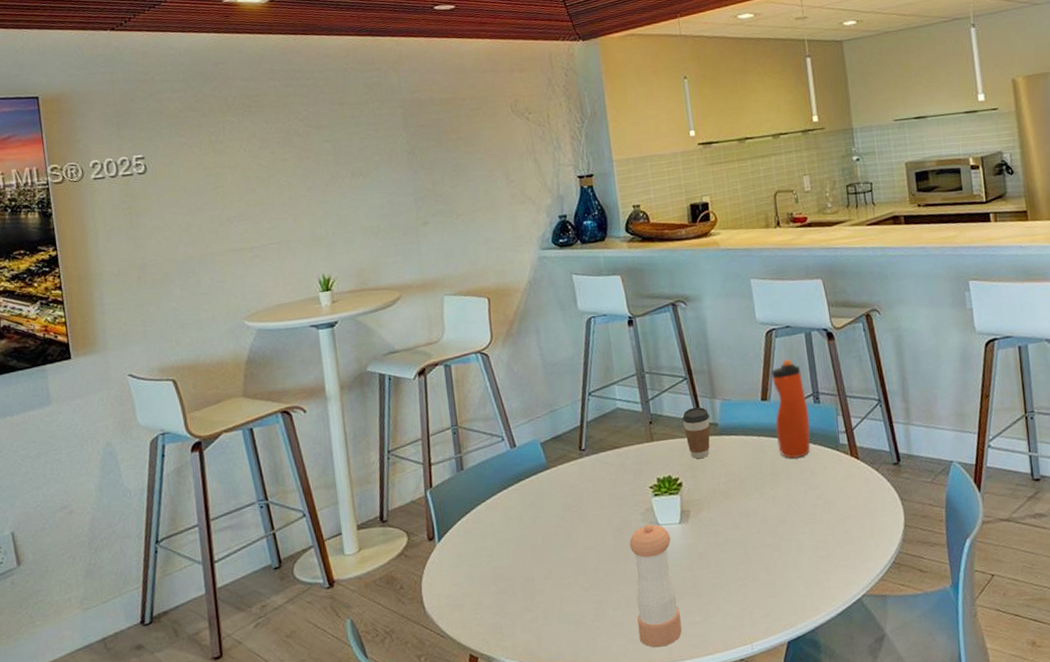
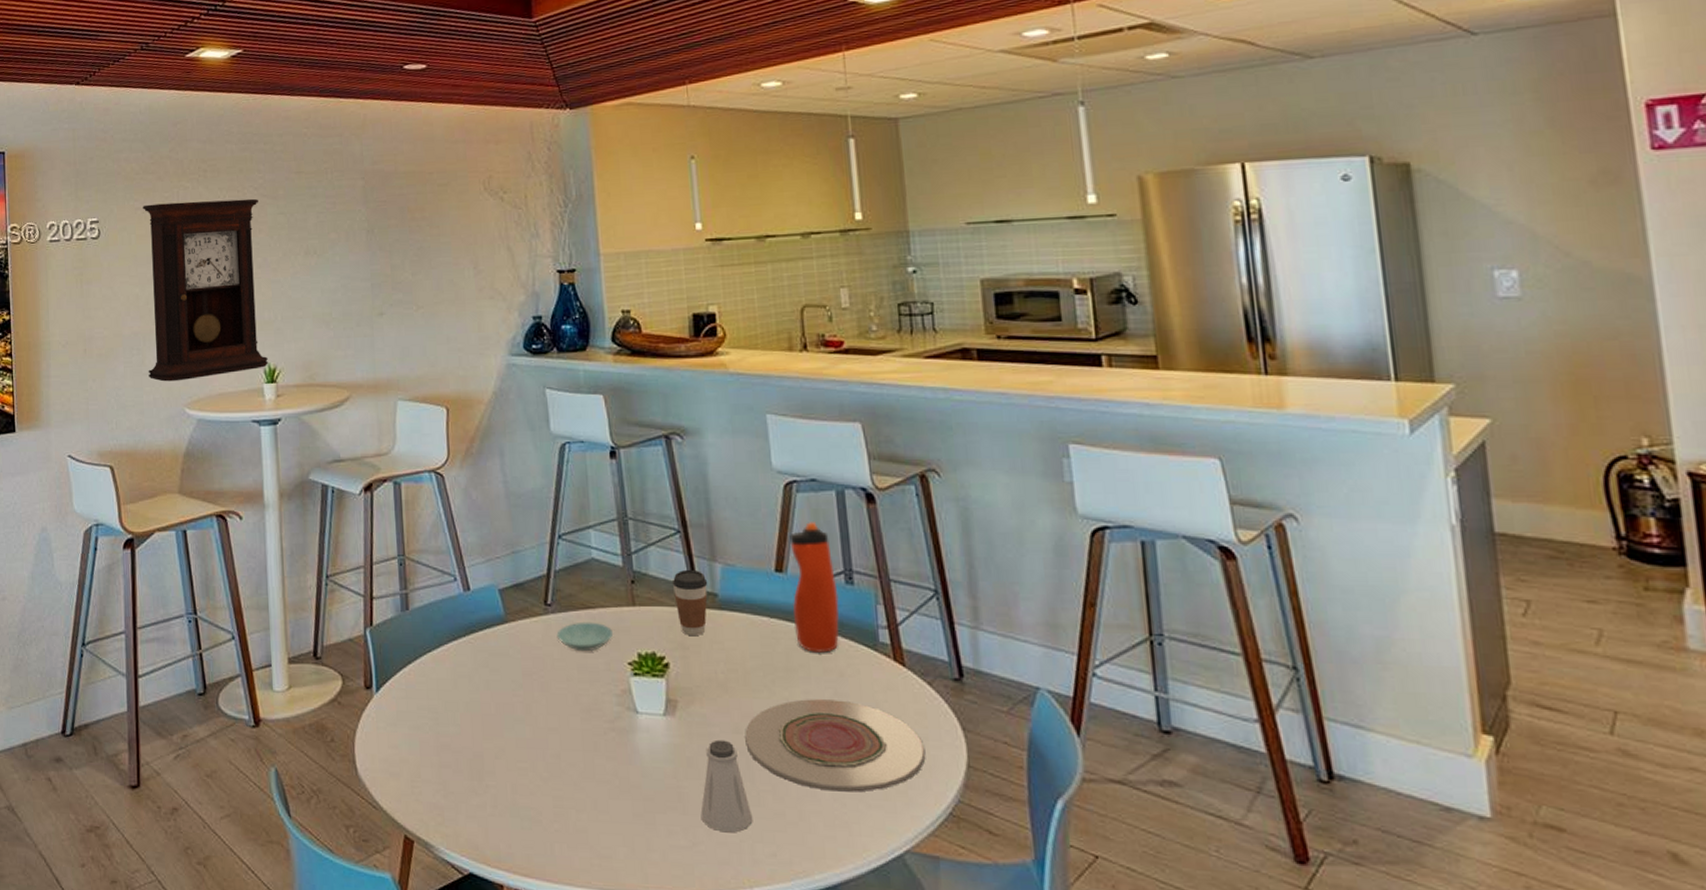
pendulum clock: none [189,129,322,299] -> present [143,198,268,382]
saucer: none [590,458,637,484] -> present [556,621,614,652]
pepper shaker: present [629,524,682,648] -> none [599,709,661,871]
saltshaker: none [711,535,751,606] -> present [700,739,753,833]
plate: none [742,491,875,561] -> present [745,699,926,792]

